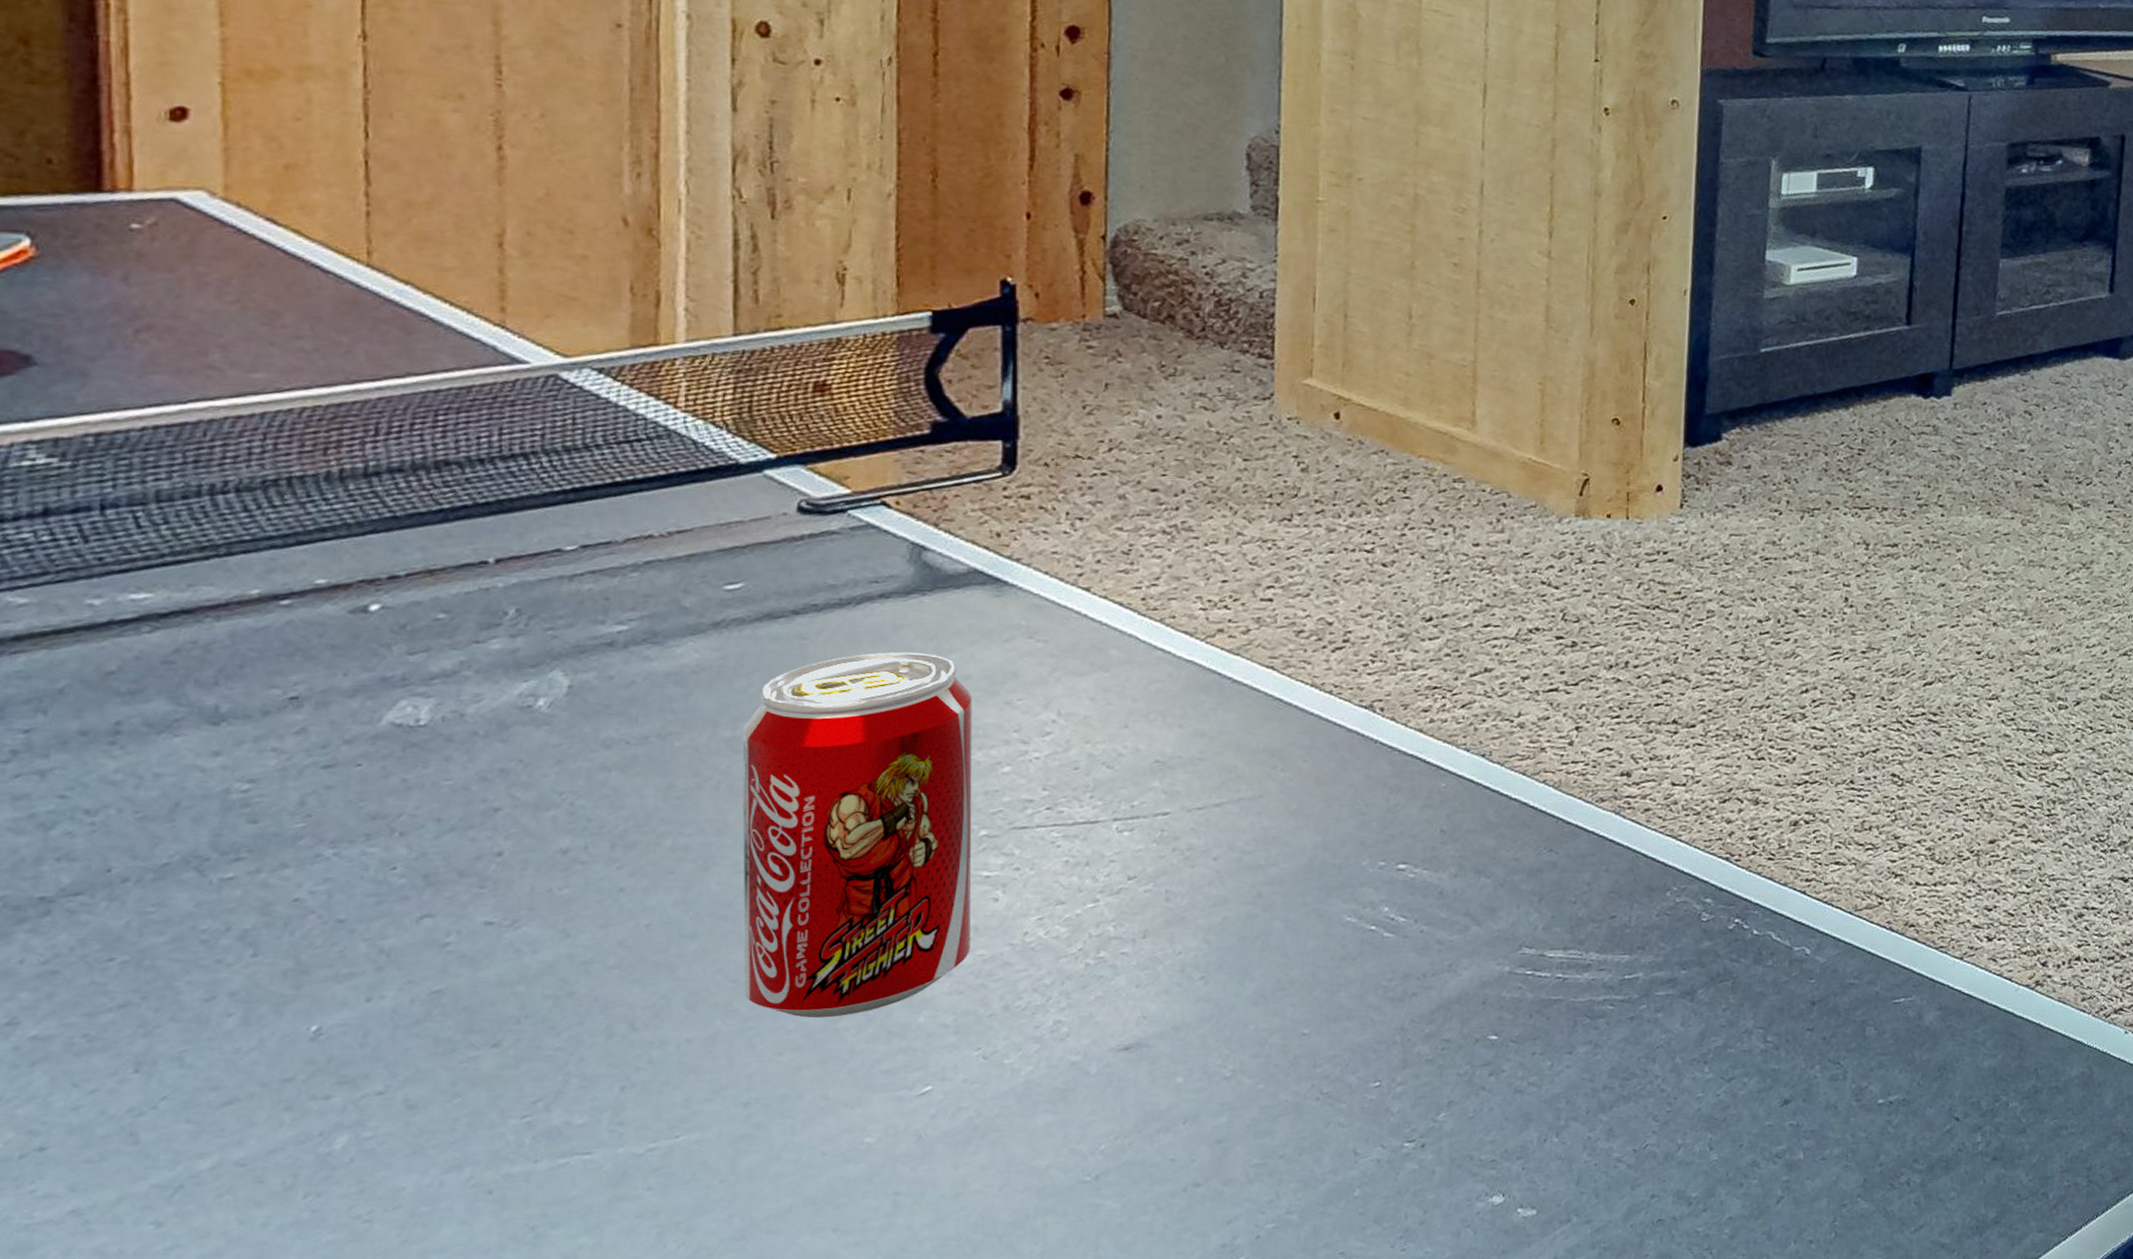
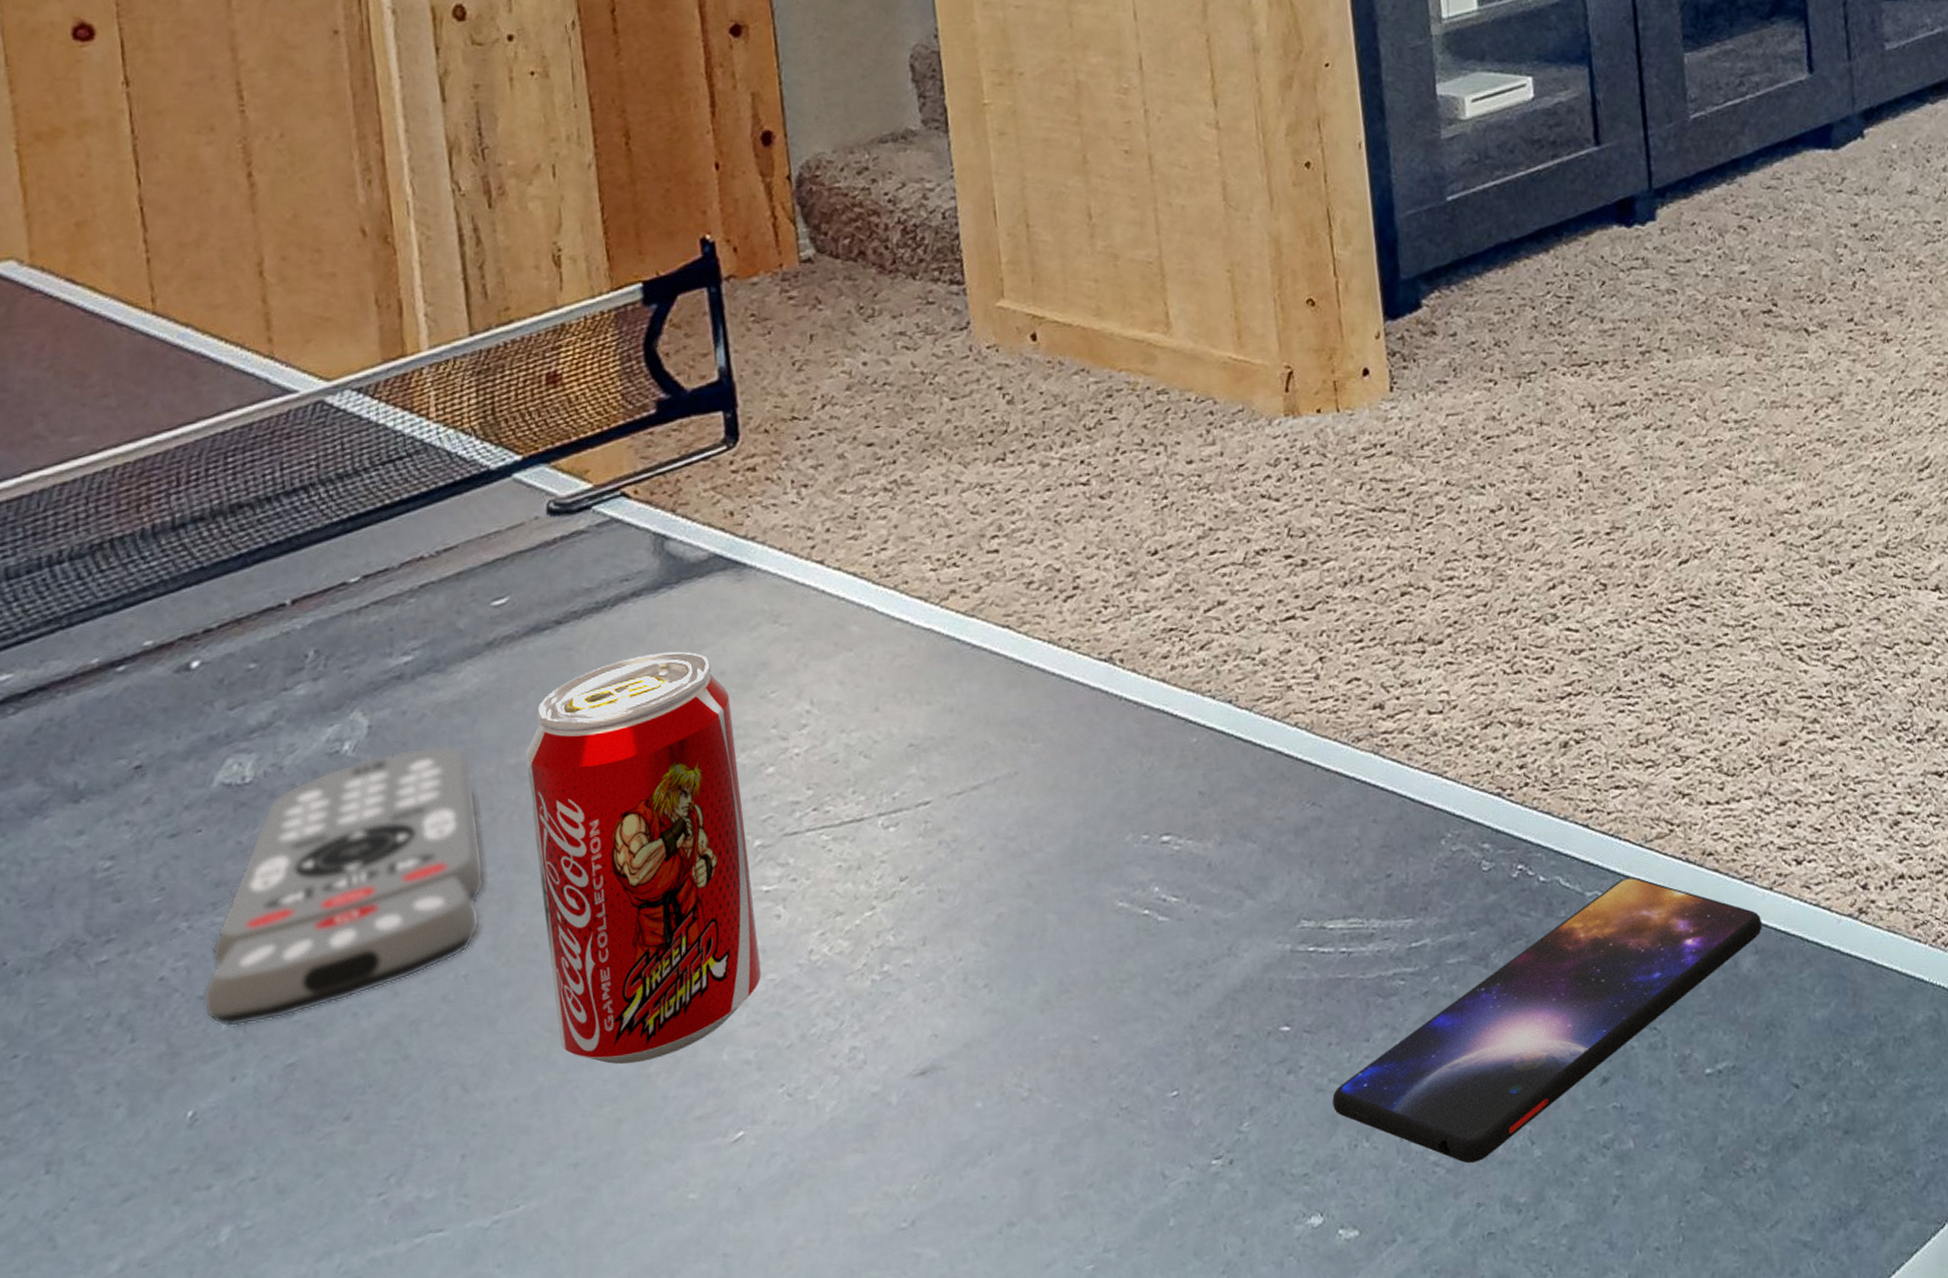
remote control: none [343,711,682,952] -> present [203,745,485,1027]
smartphone: none [1529,938,1949,1161] -> present [1332,876,1763,1163]

